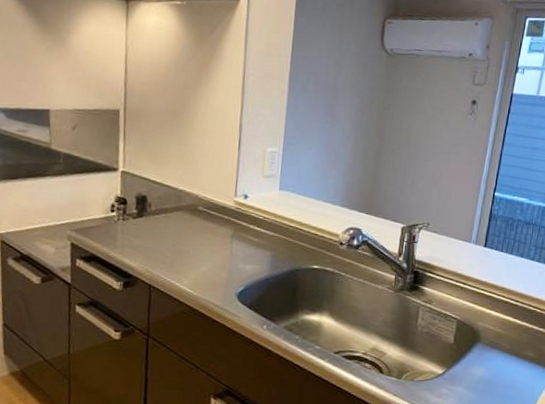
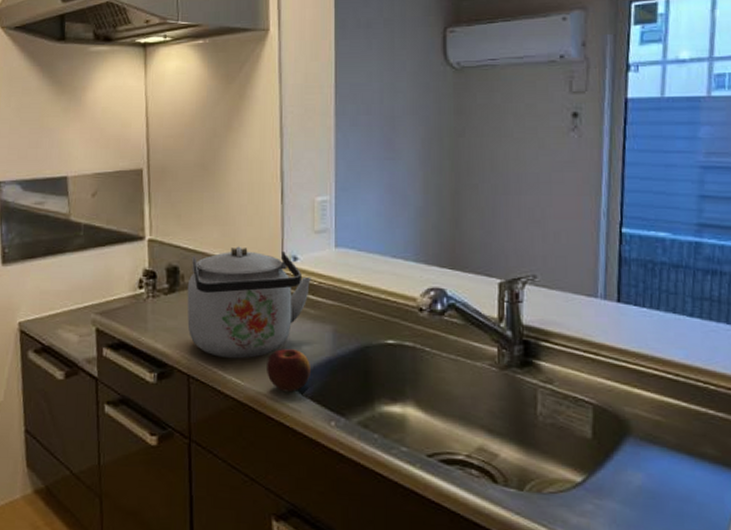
kettle: none [151,183,258,274] -> present [187,246,311,359]
apple: none [215,268,251,302] -> present [267,349,310,393]

